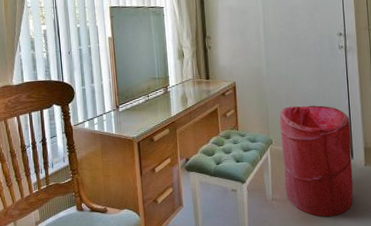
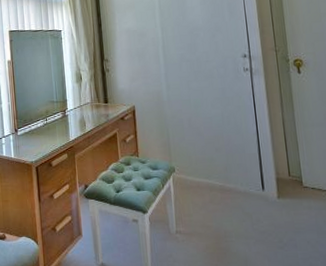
laundry hamper: present [279,105,354,217] -> none [182,131,266,254]

